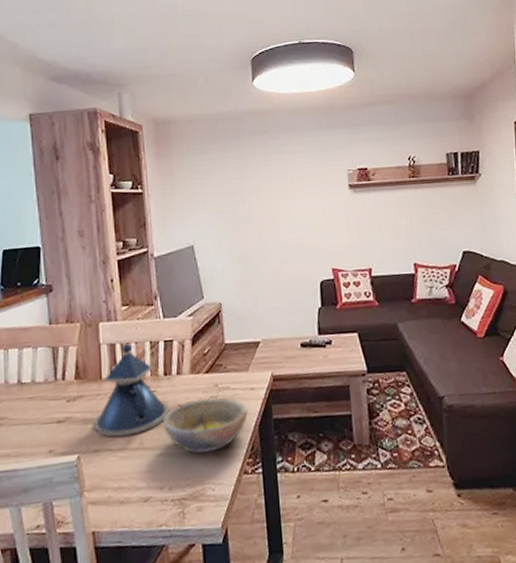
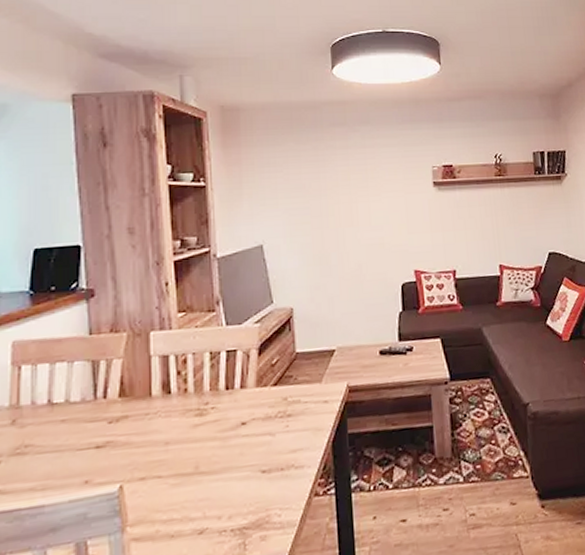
teapot: present [93,344,170,437] -> none [140,355,231,462]
bowl: present [163,397,248,454] -> none [223,412,320,476]

